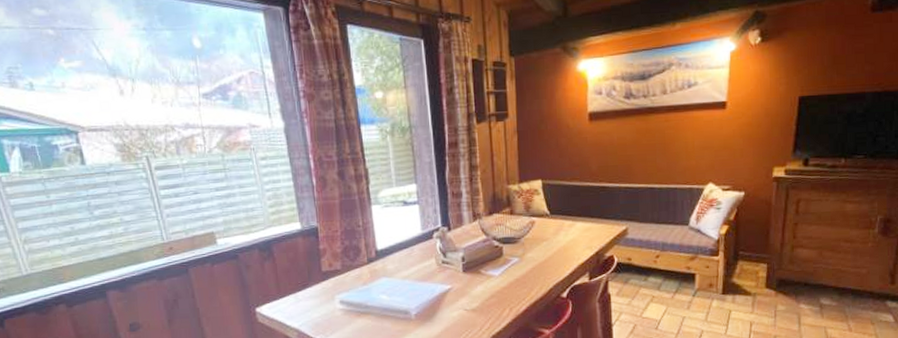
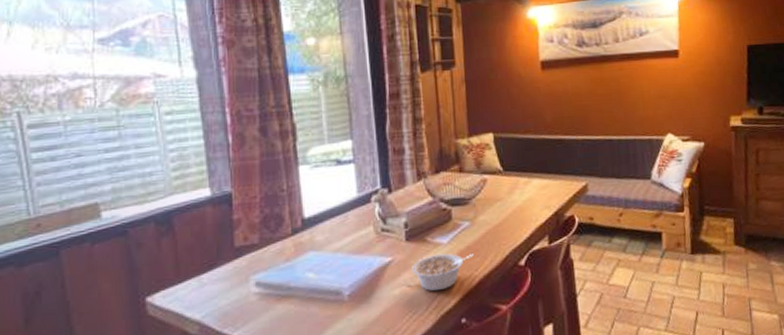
legume: none [468,284,522,315] -> present [412,253,474,292]

